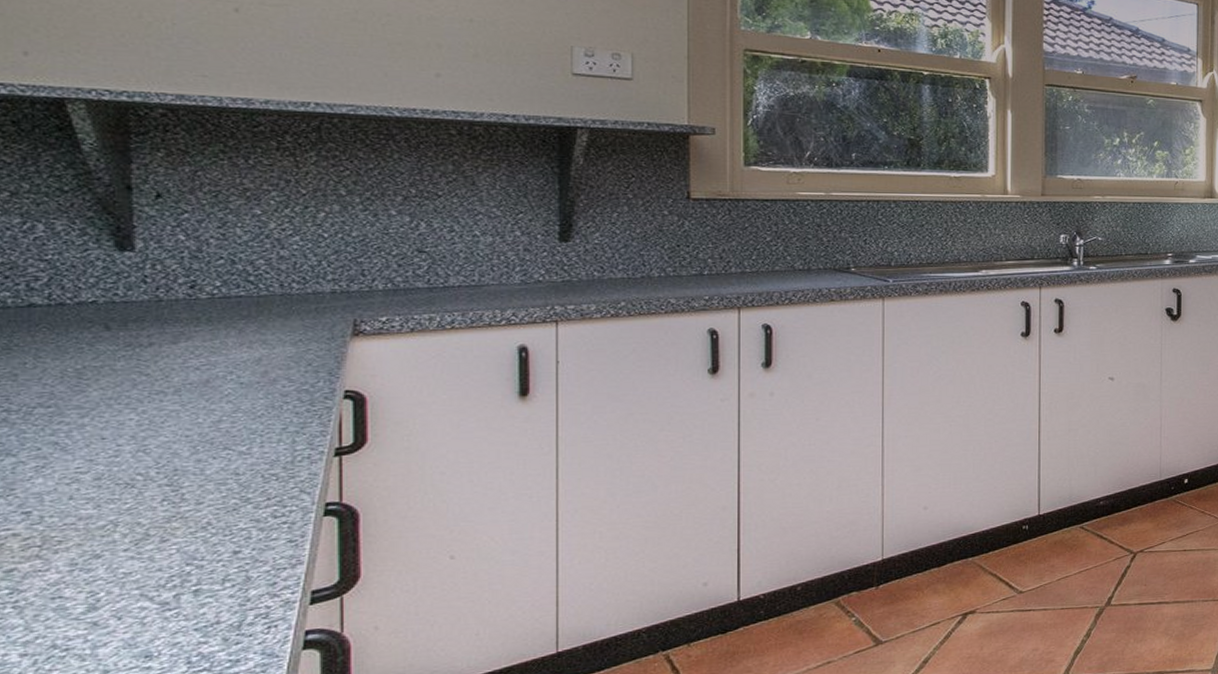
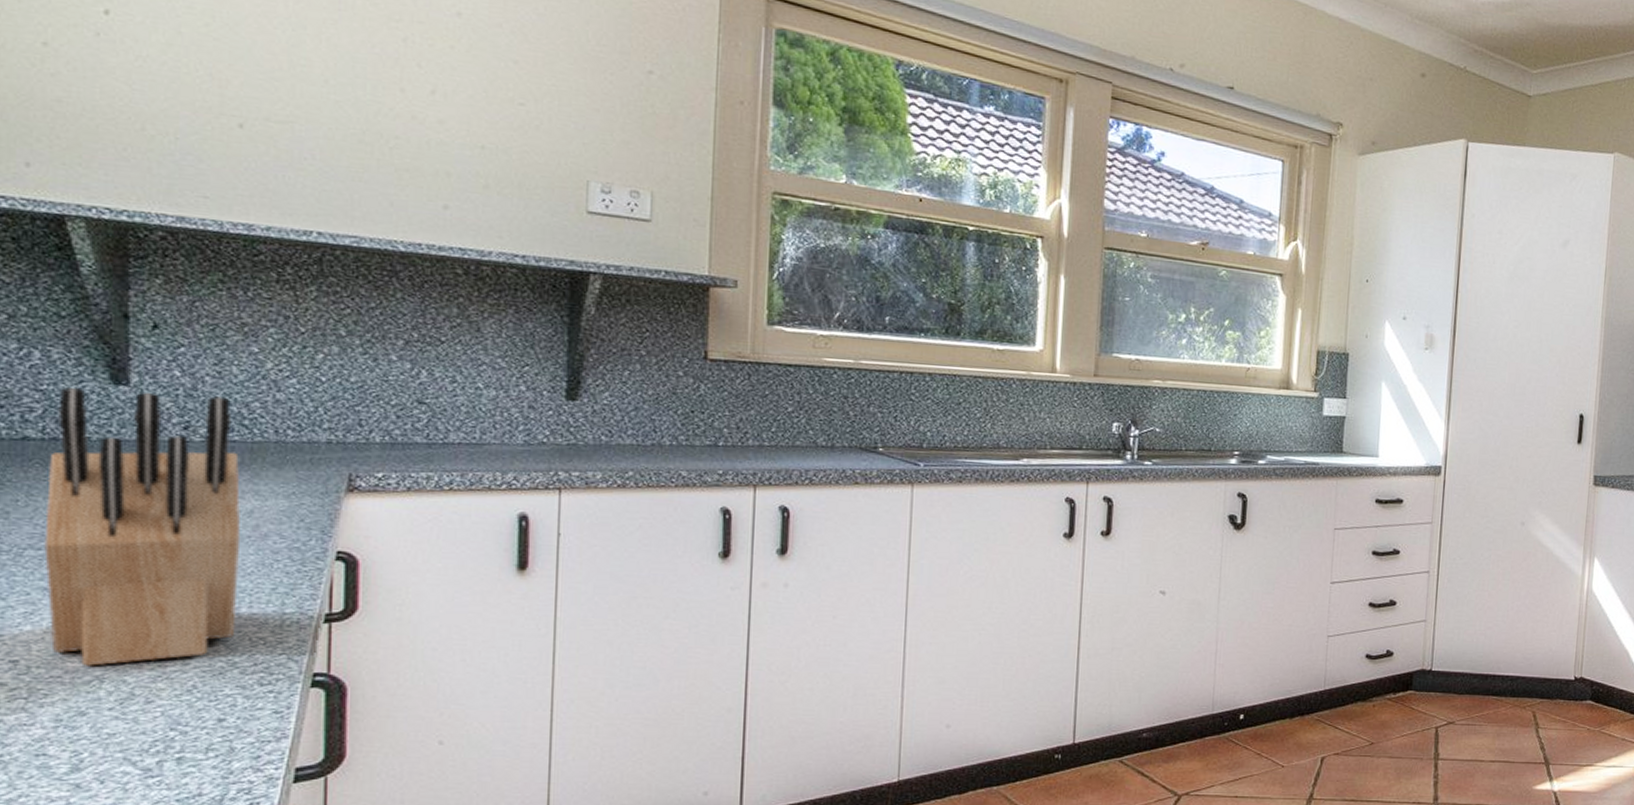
knife block: none [53,256,251,512] -> present [44,388,241,666]

